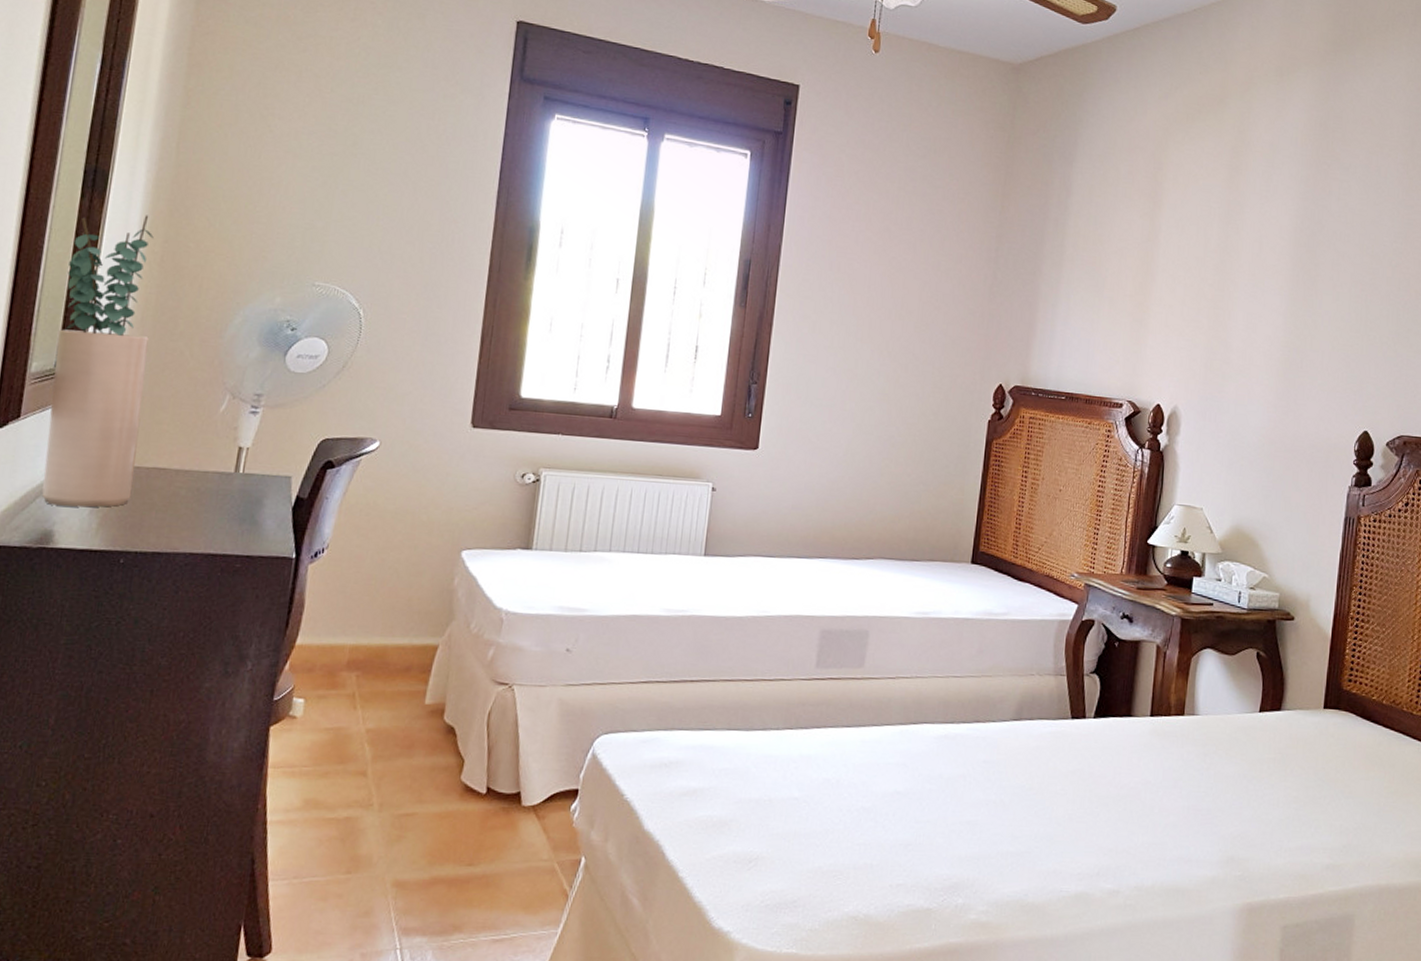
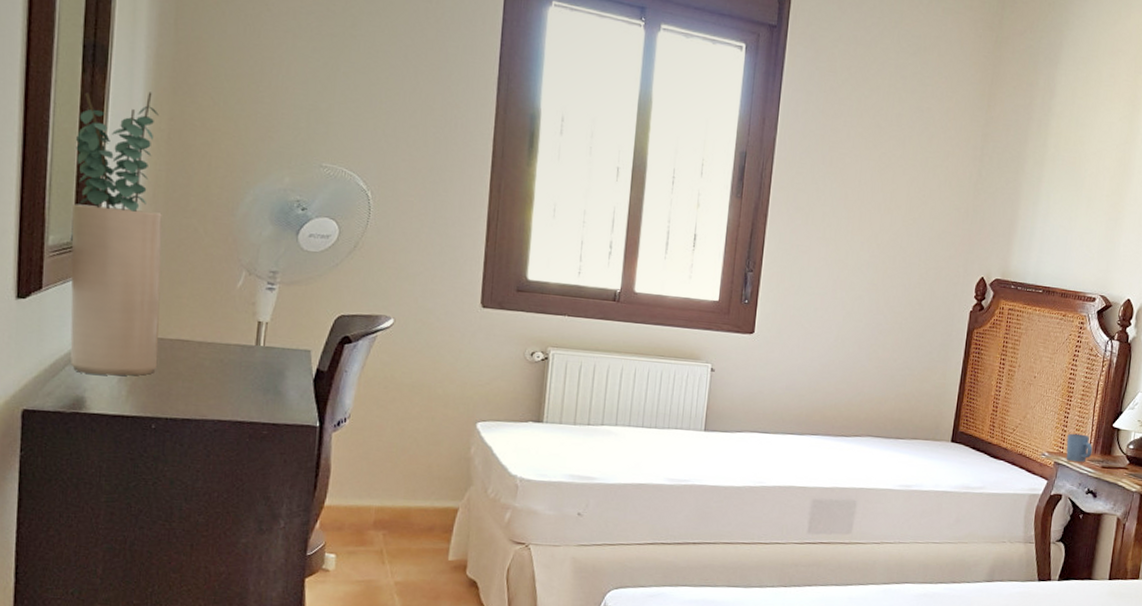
mug: none [1097,551,1127,584] -> present [1066,433,1093,463]

